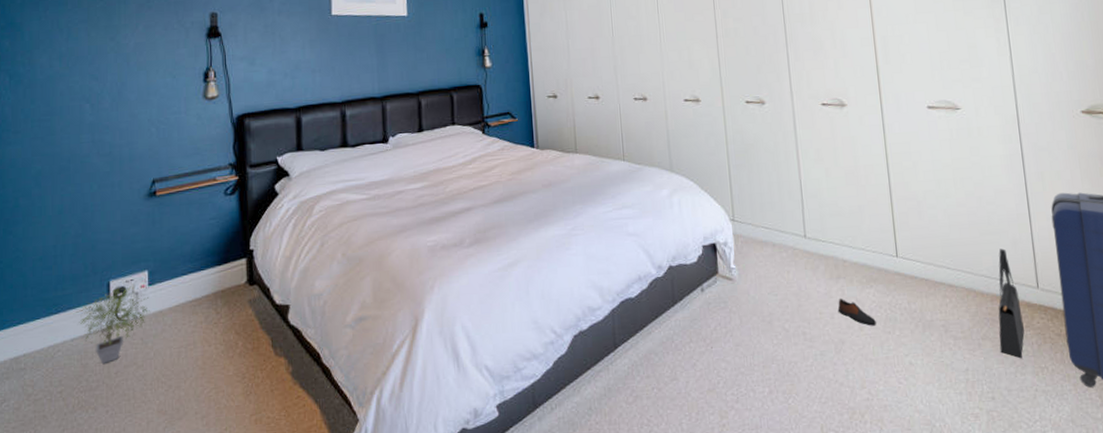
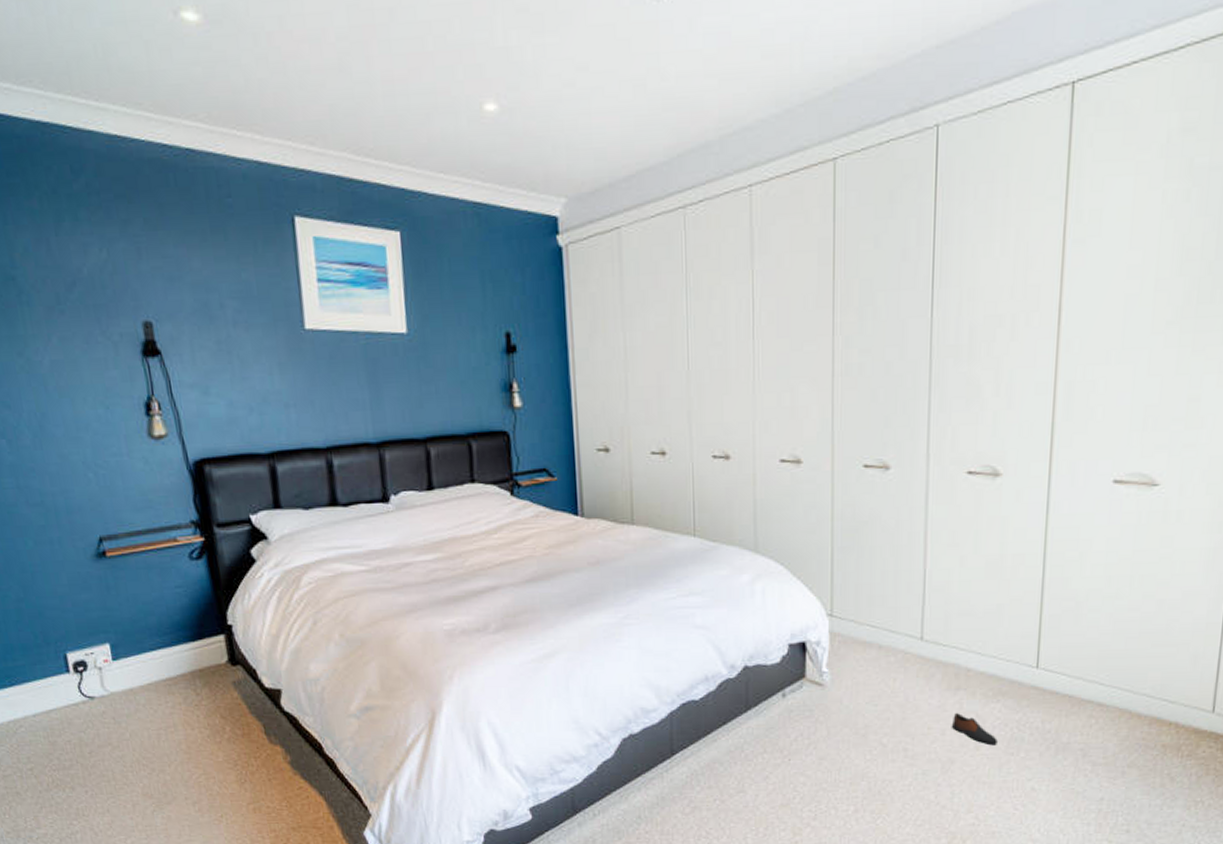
potted plant: present [77,285,151,365] -> none [34,659,120,743]
tote bag: present [998,248,1024,359] -> none [1148,664,1187,791]

